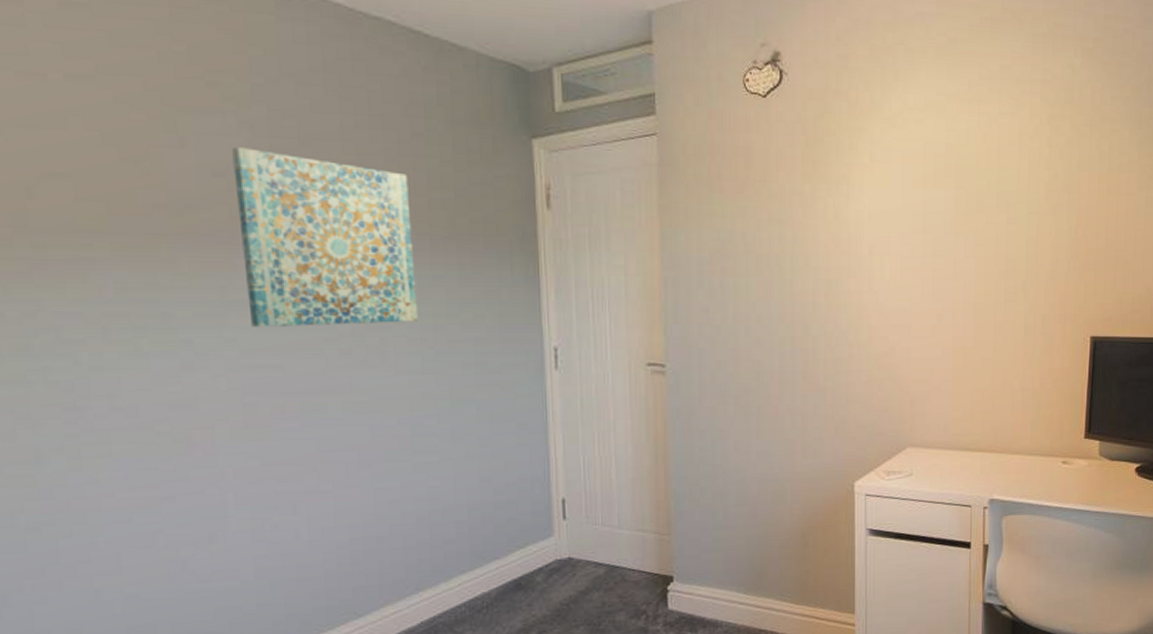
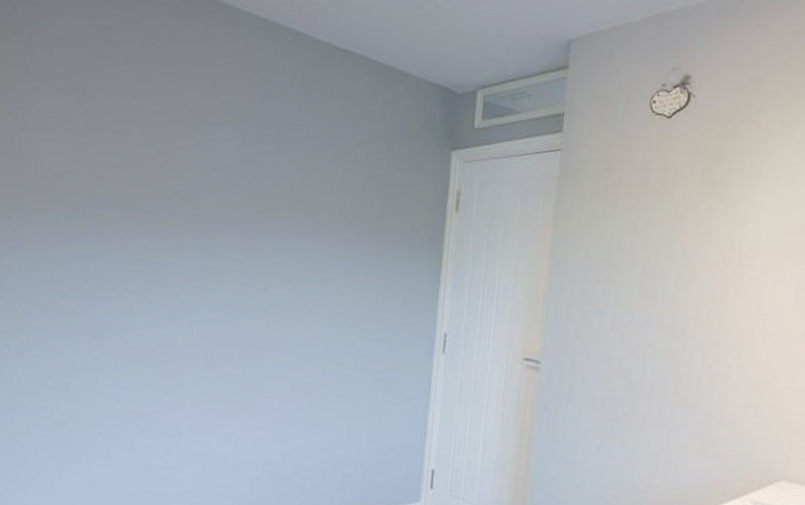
wall art: present [232,147,418,327] -> none [221,150,349,299]

